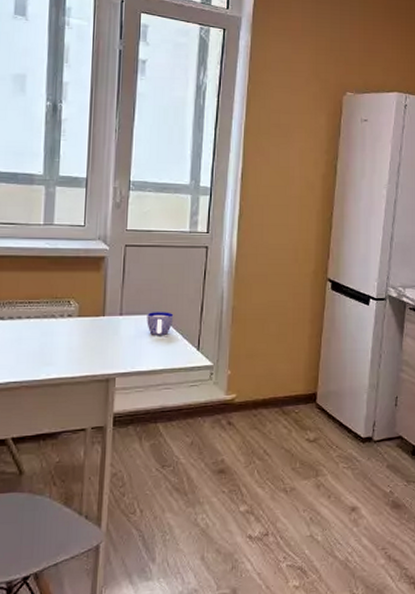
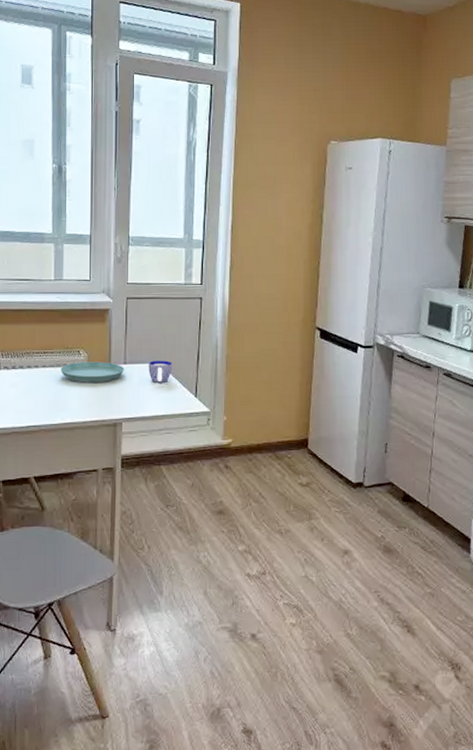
saucer: none [47,313,121,335] -> present [60,362,125,383]

